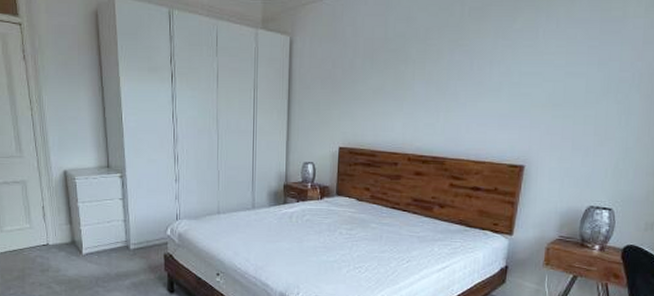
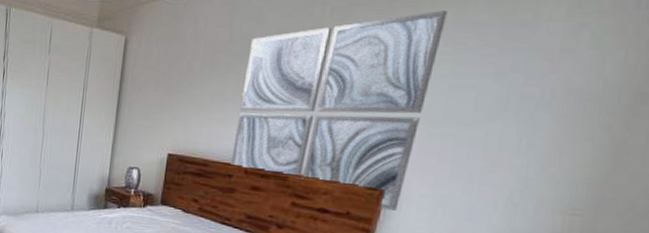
wall art: none [395,8,560,184] -> present [230,9,447,211]

